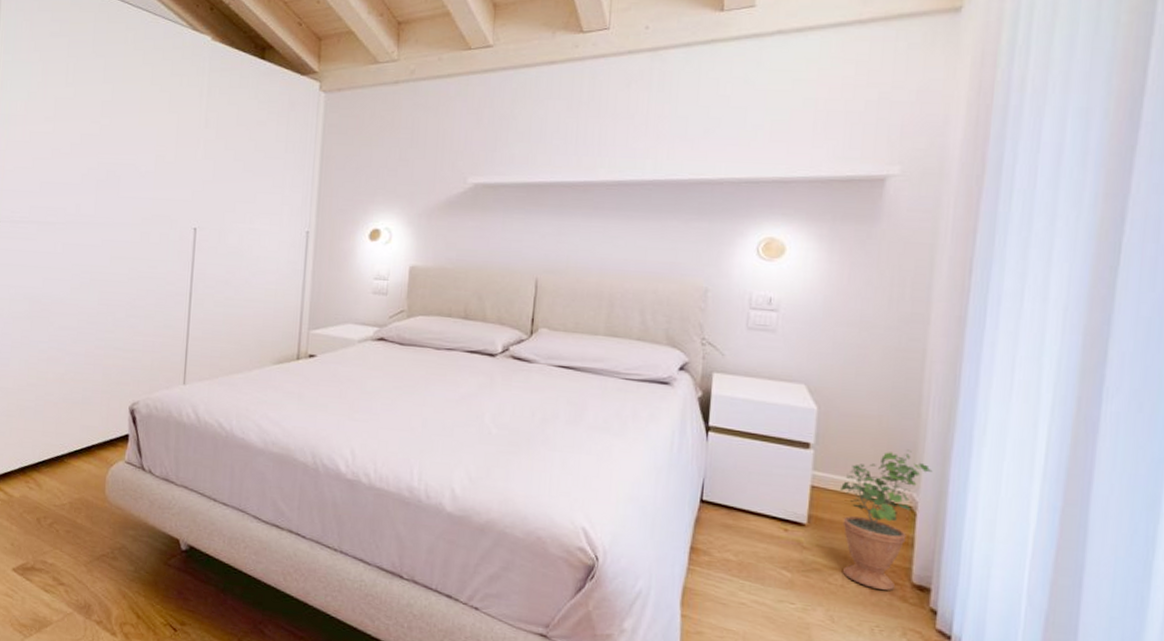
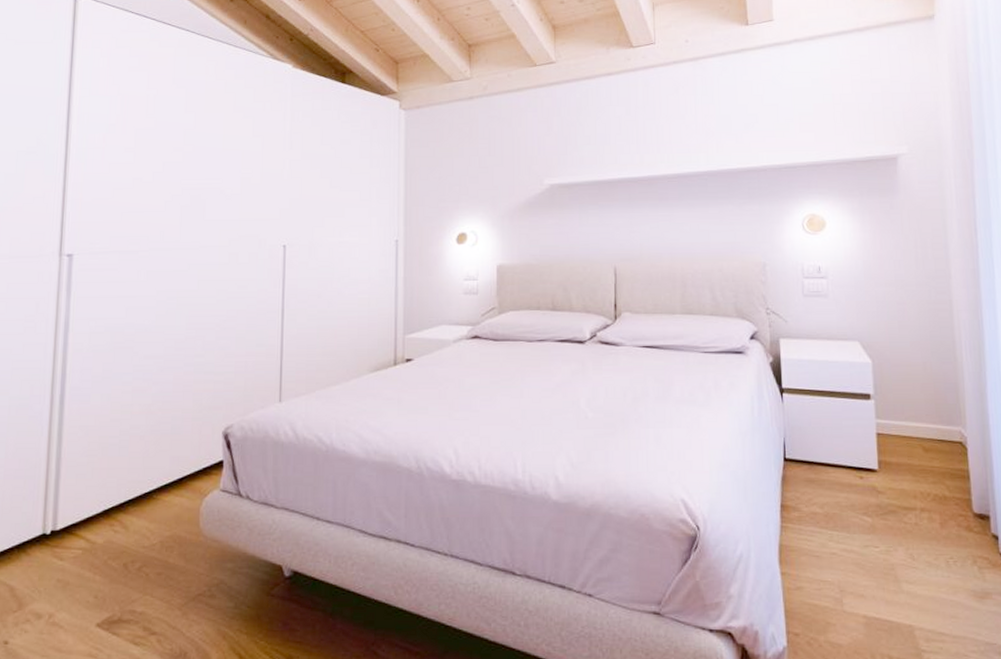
potted plant: present [841,449,933,590] -> none [902,390,974,522]

